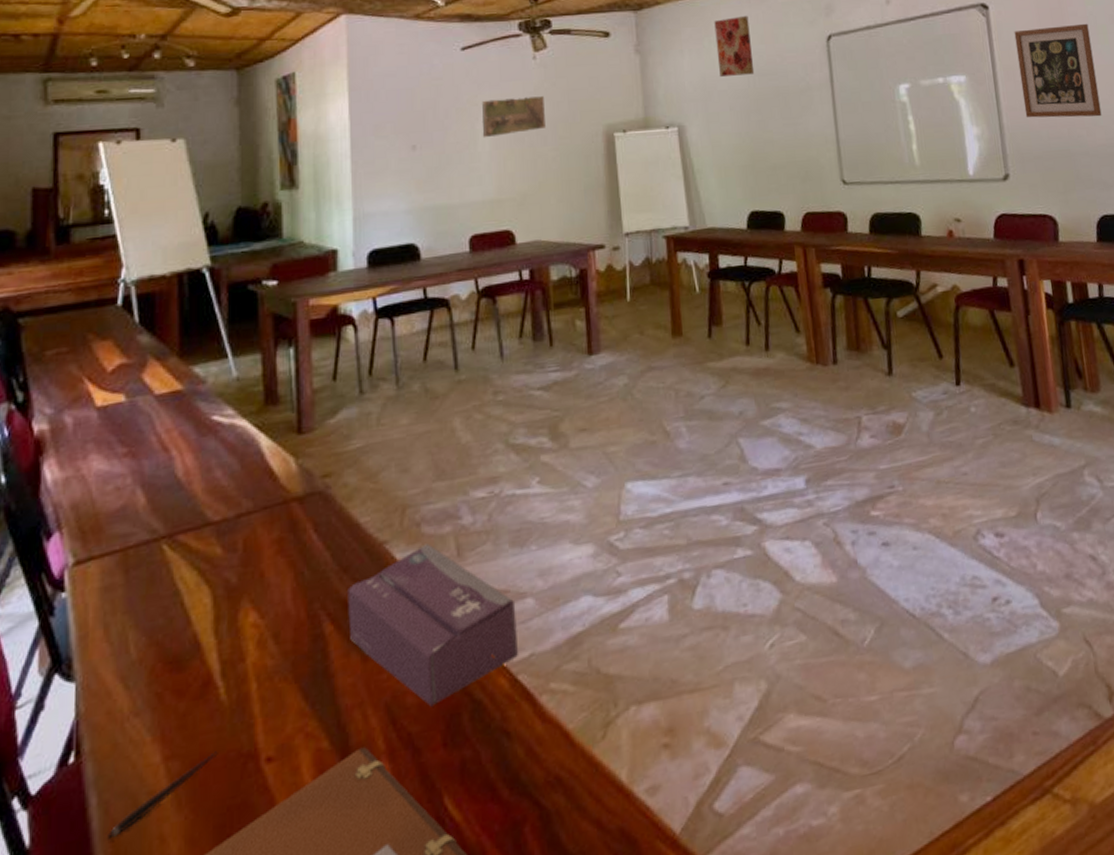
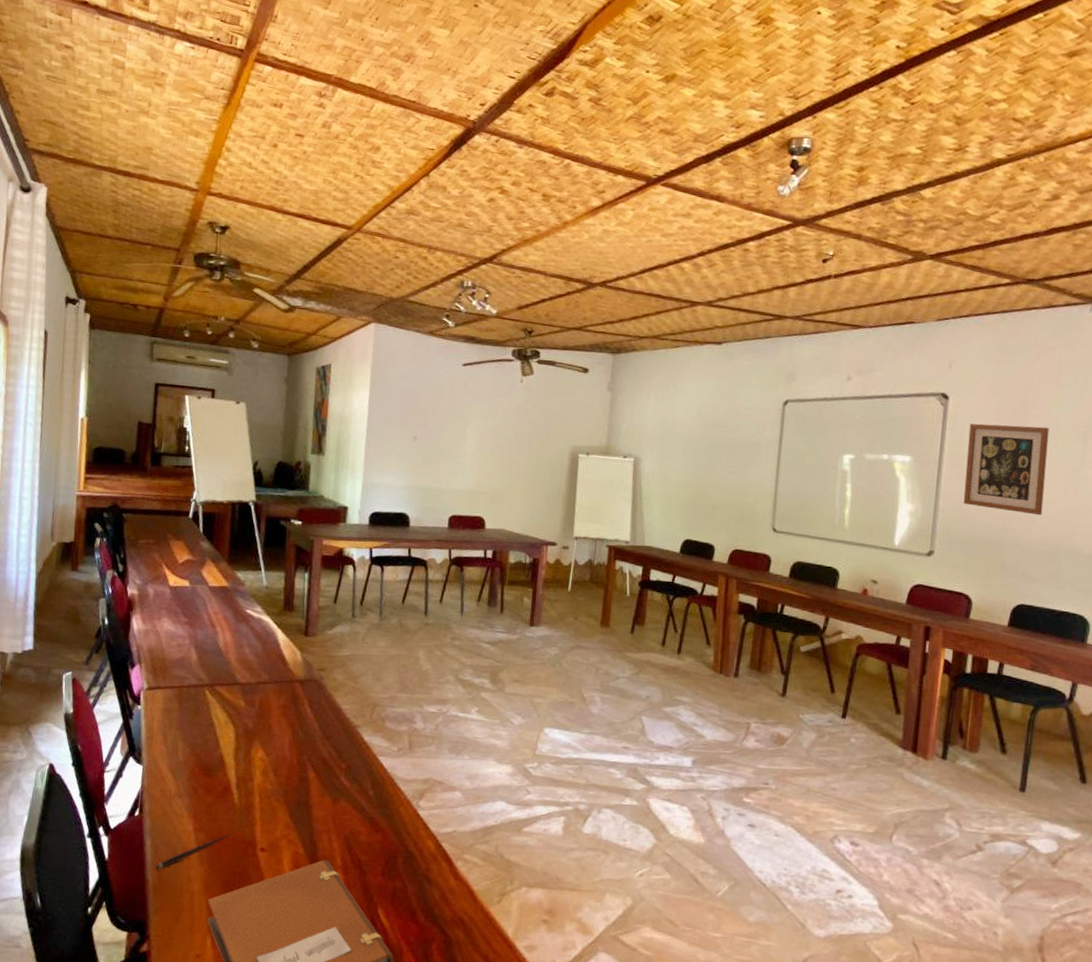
tissue box: present [348,543,518,707] -> none [326,735,447,847]
map: present [482,96,545,138] -> none [470,409,525,441]
wall art: present [714,15,755,77] -> none [679,371,714,424]

